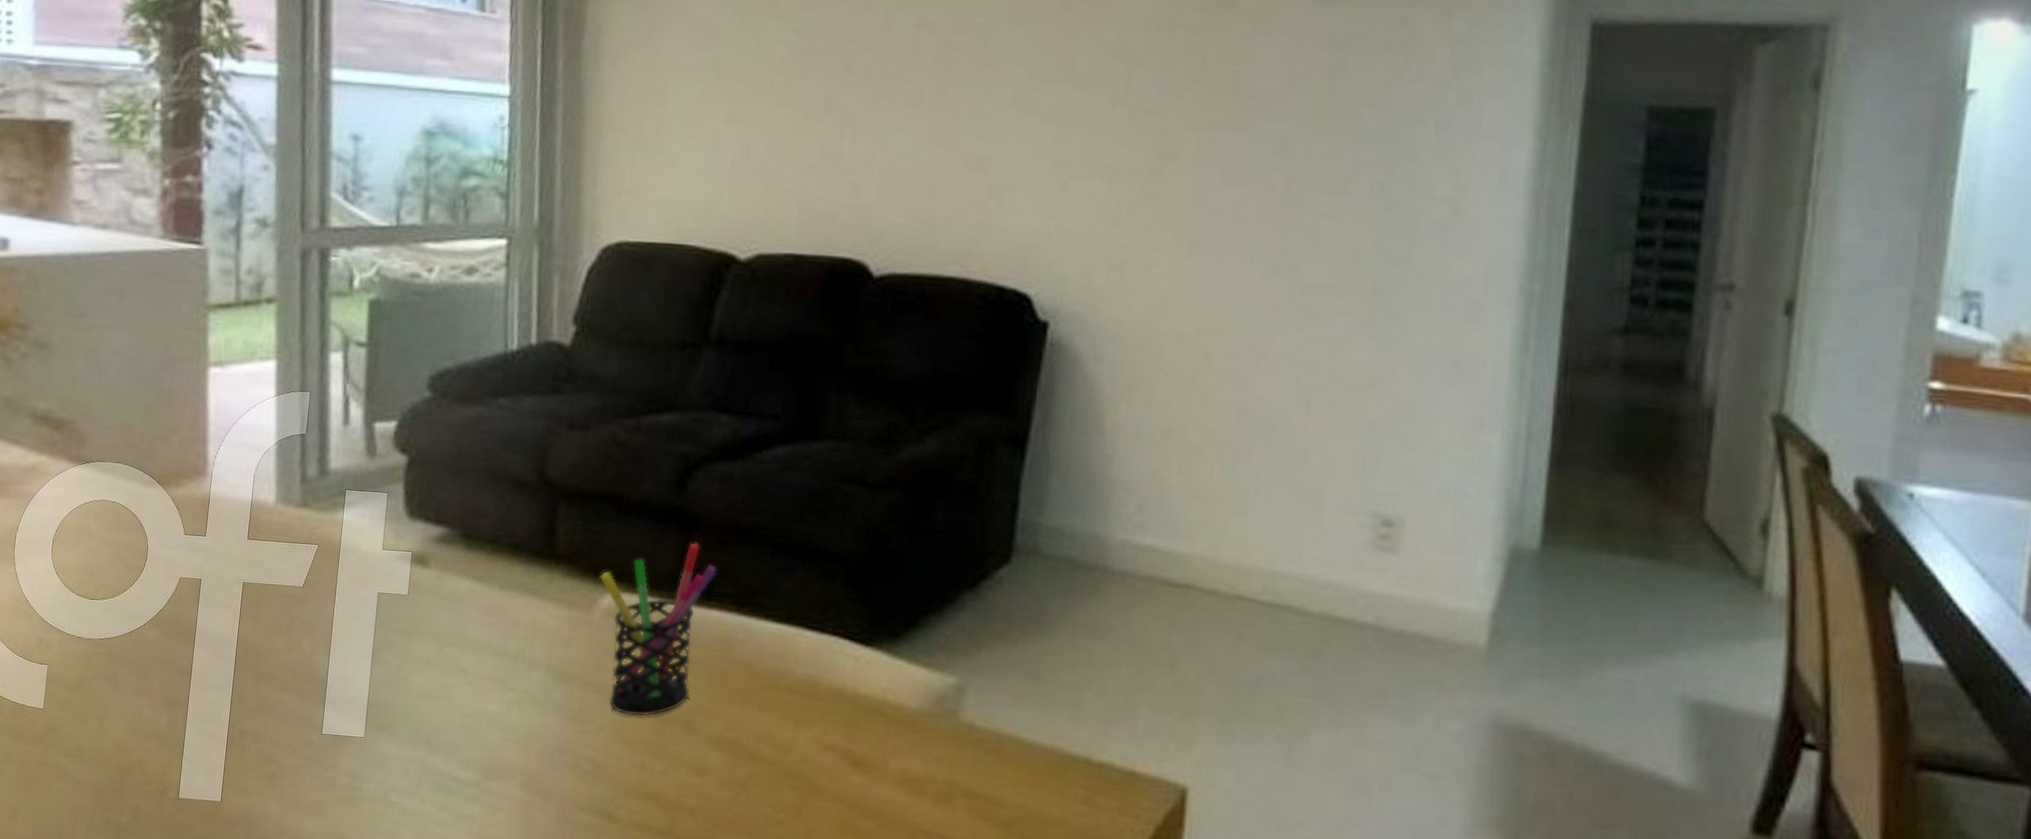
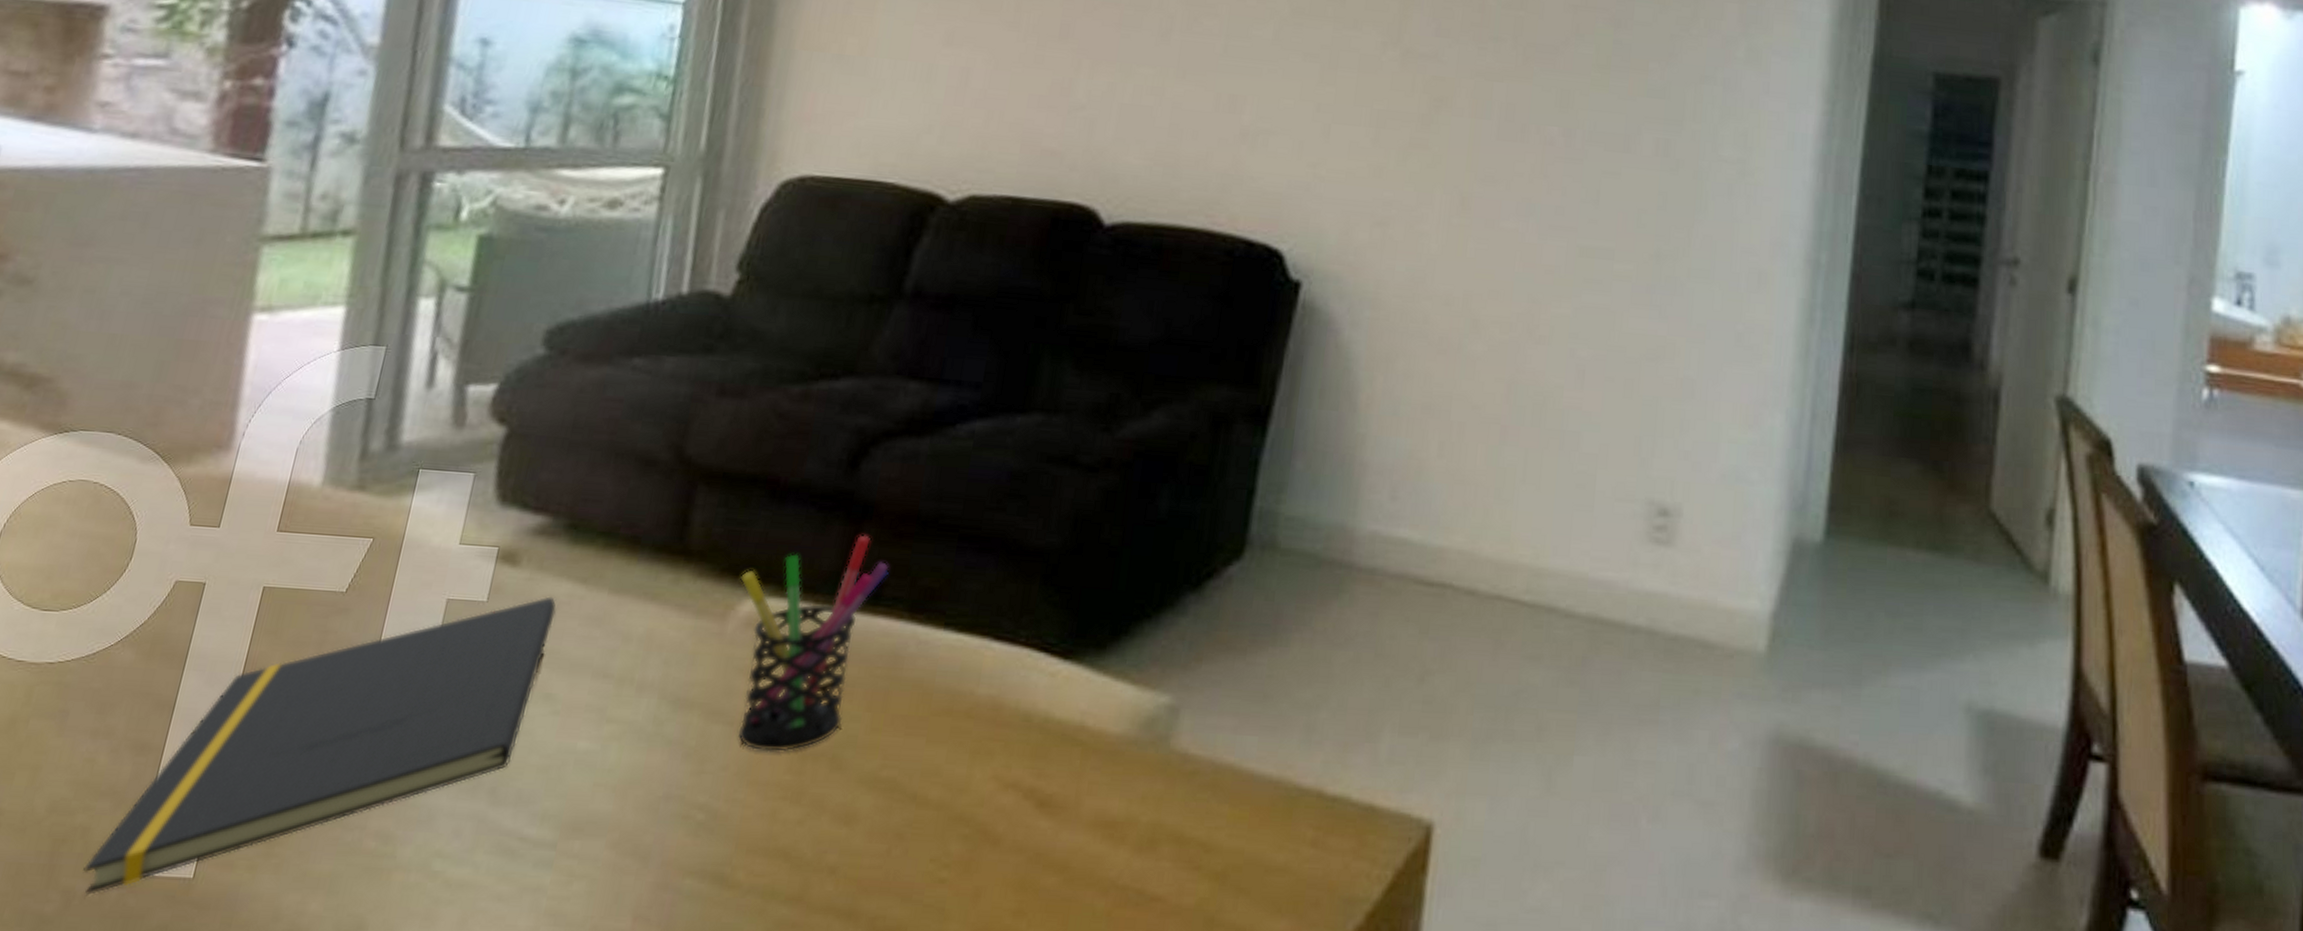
notepad: none [144,591,461,812] -> present [83,596,557,895]

